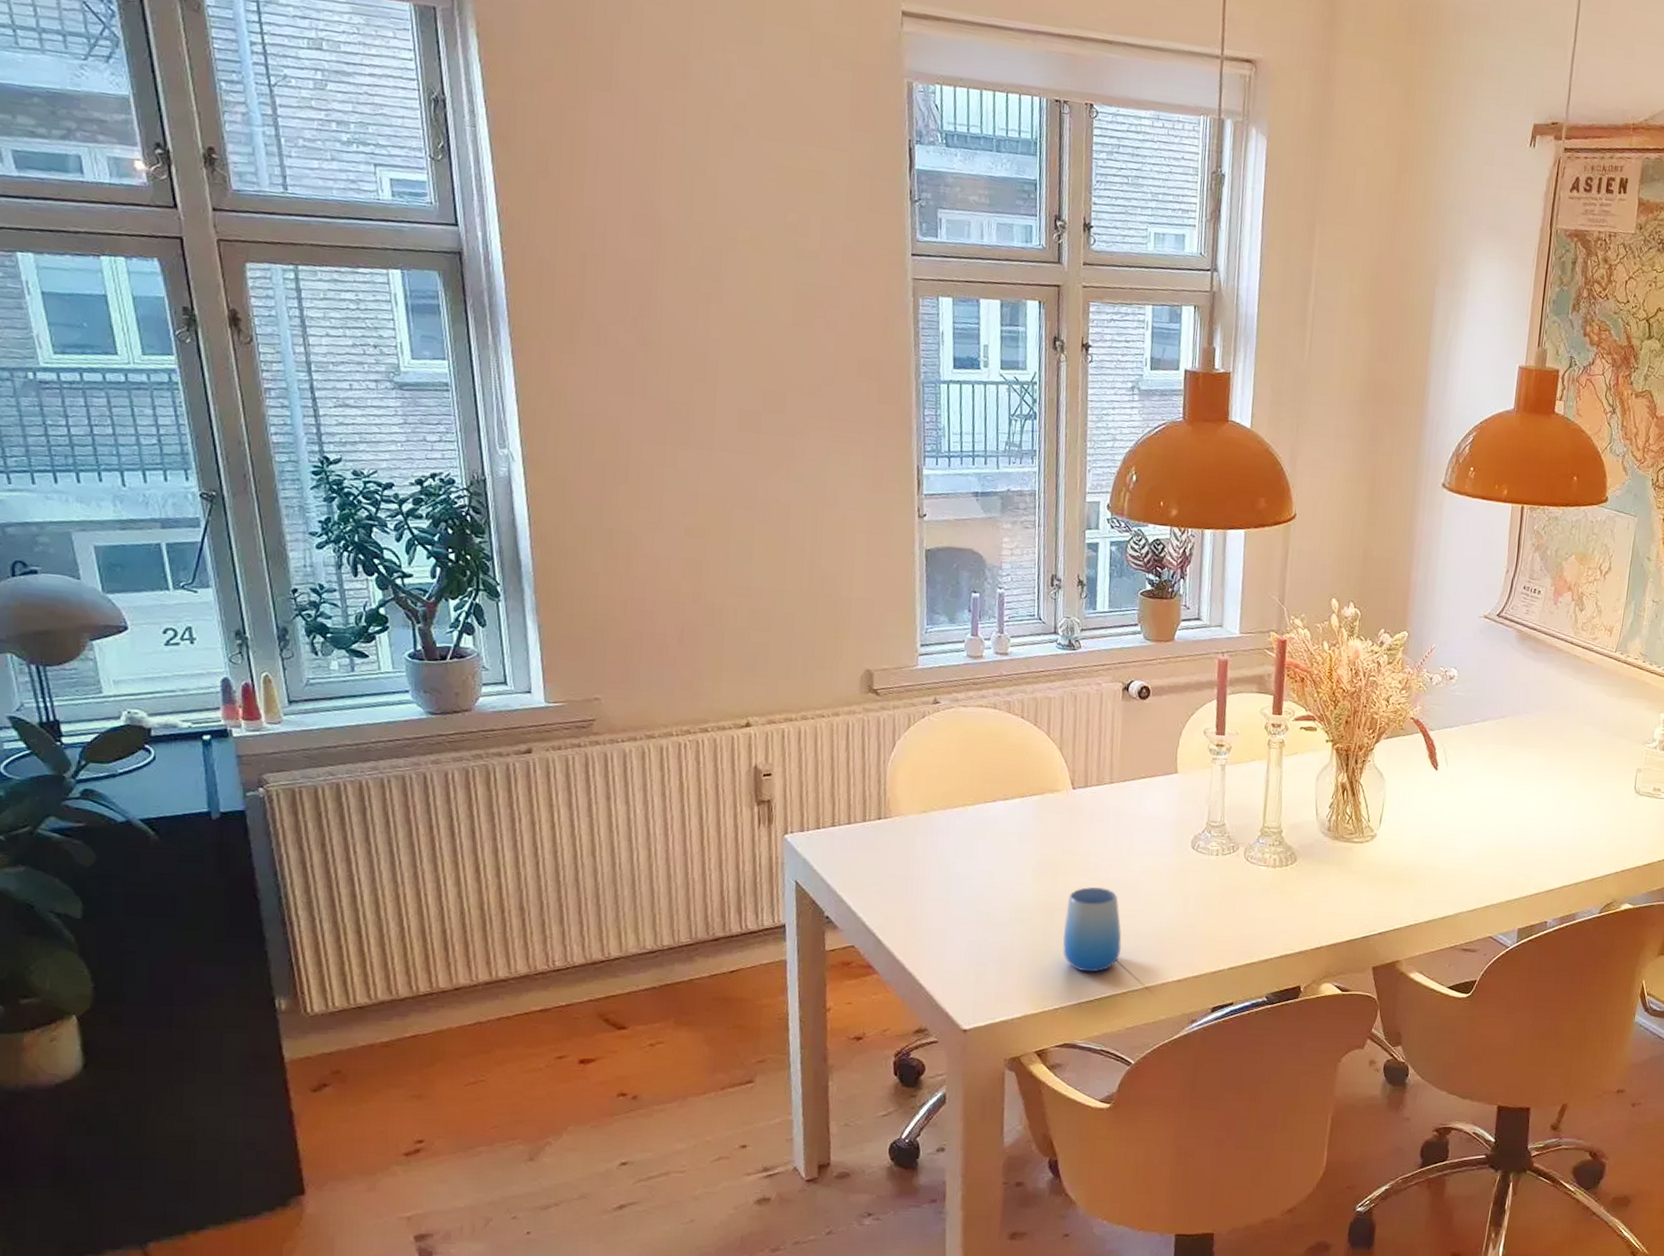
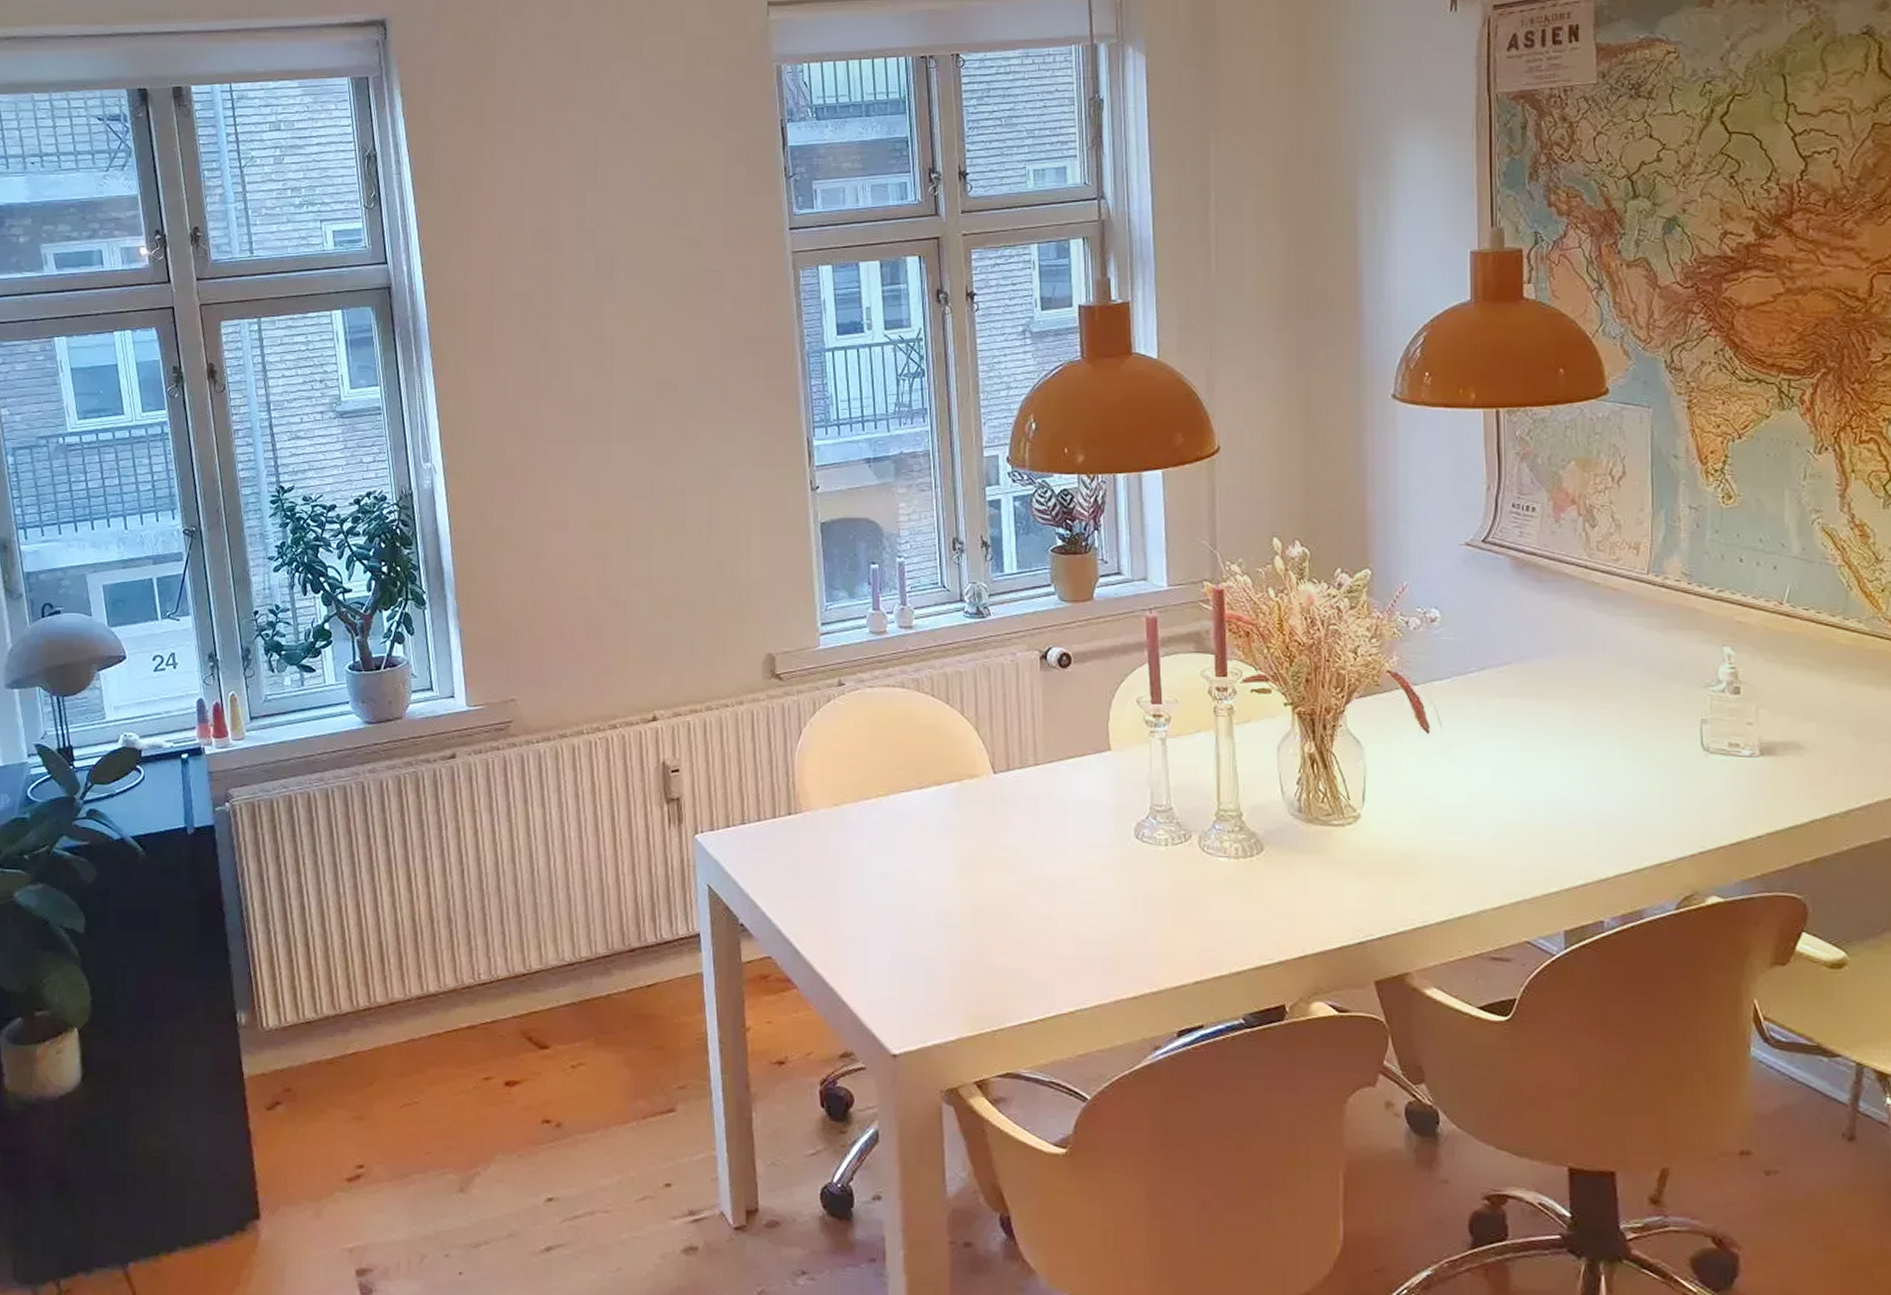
cup: present [1062,887,1122,973] -> none [995,886,1063,988]

